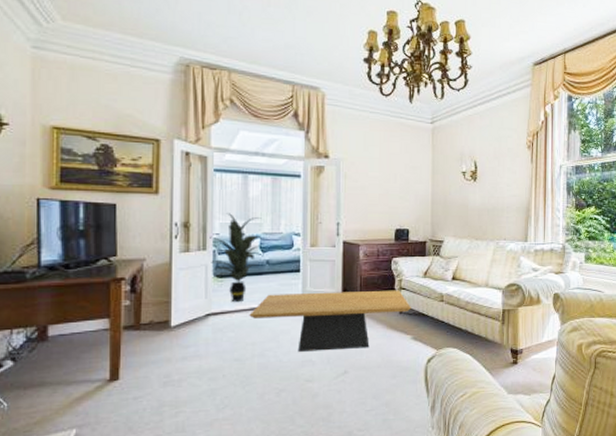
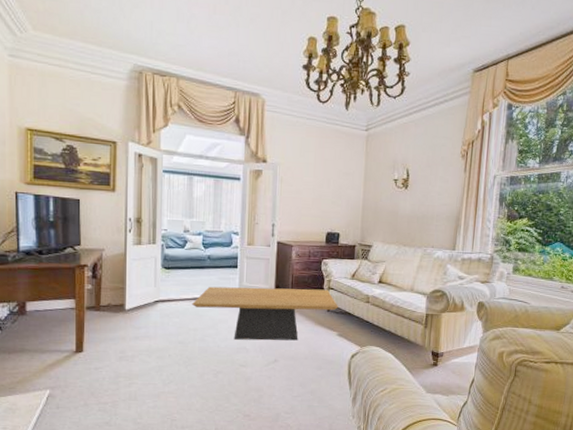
indoor plant: present [210,213,262,303] -> none [159,211,205,292]

